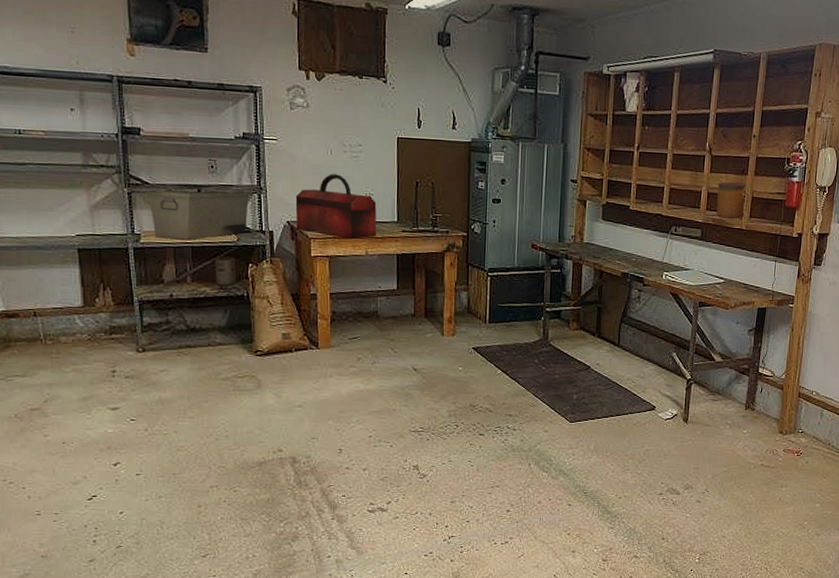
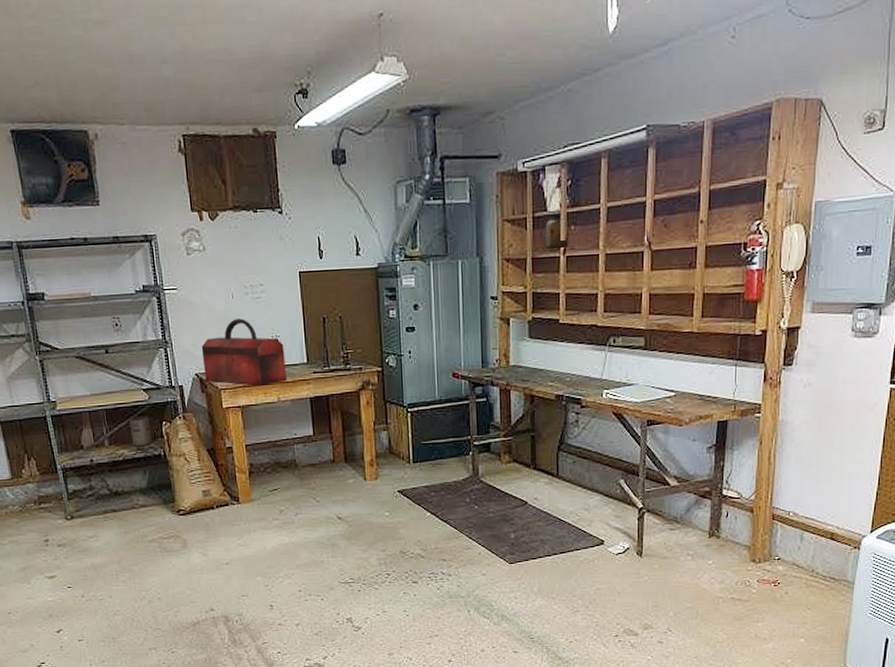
storage bin: present [148,188,249,240] -> none [58,347,157,404]
jar: none [622,113,643,145] -> present [545,212,569,249]
jar: present [716,182,747,219] -> none [661,278,696,322]

